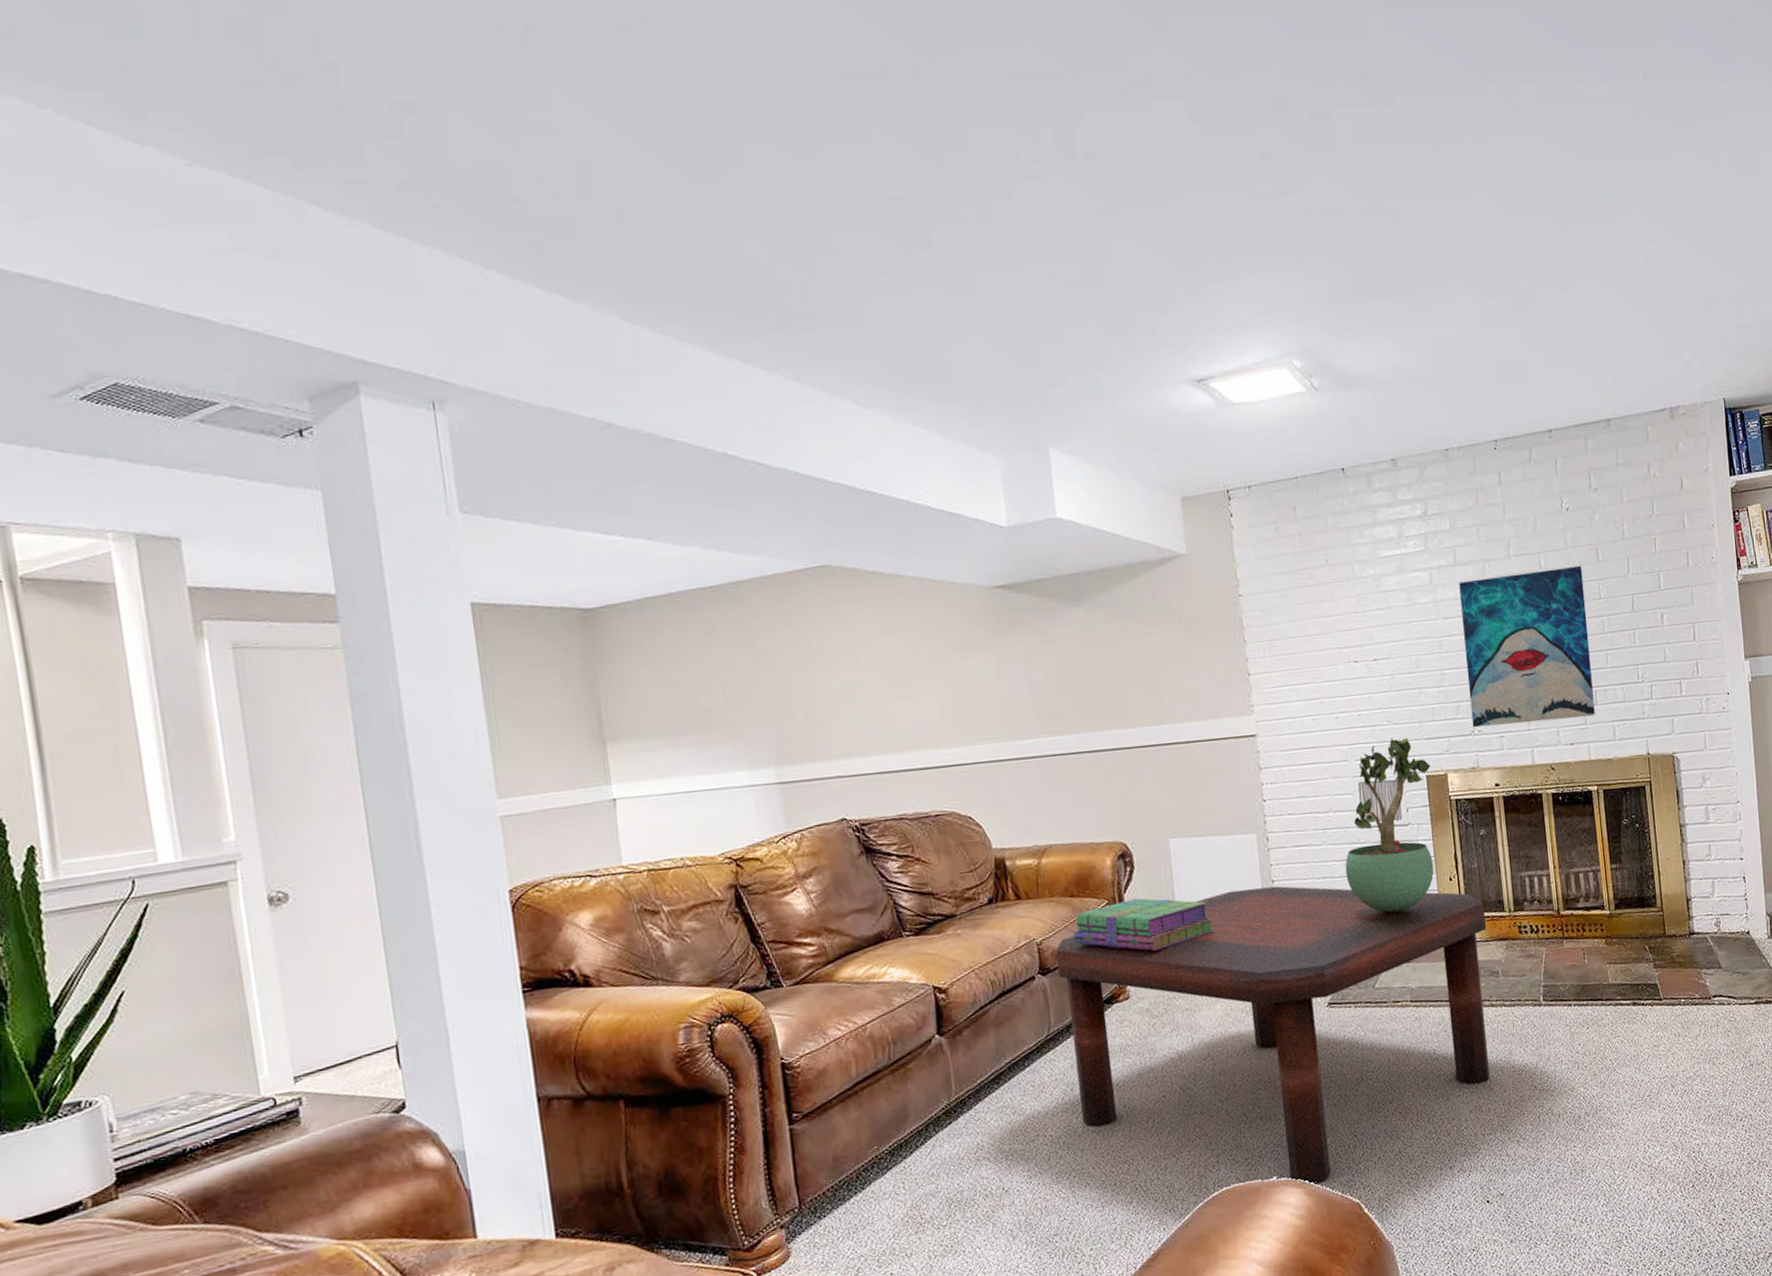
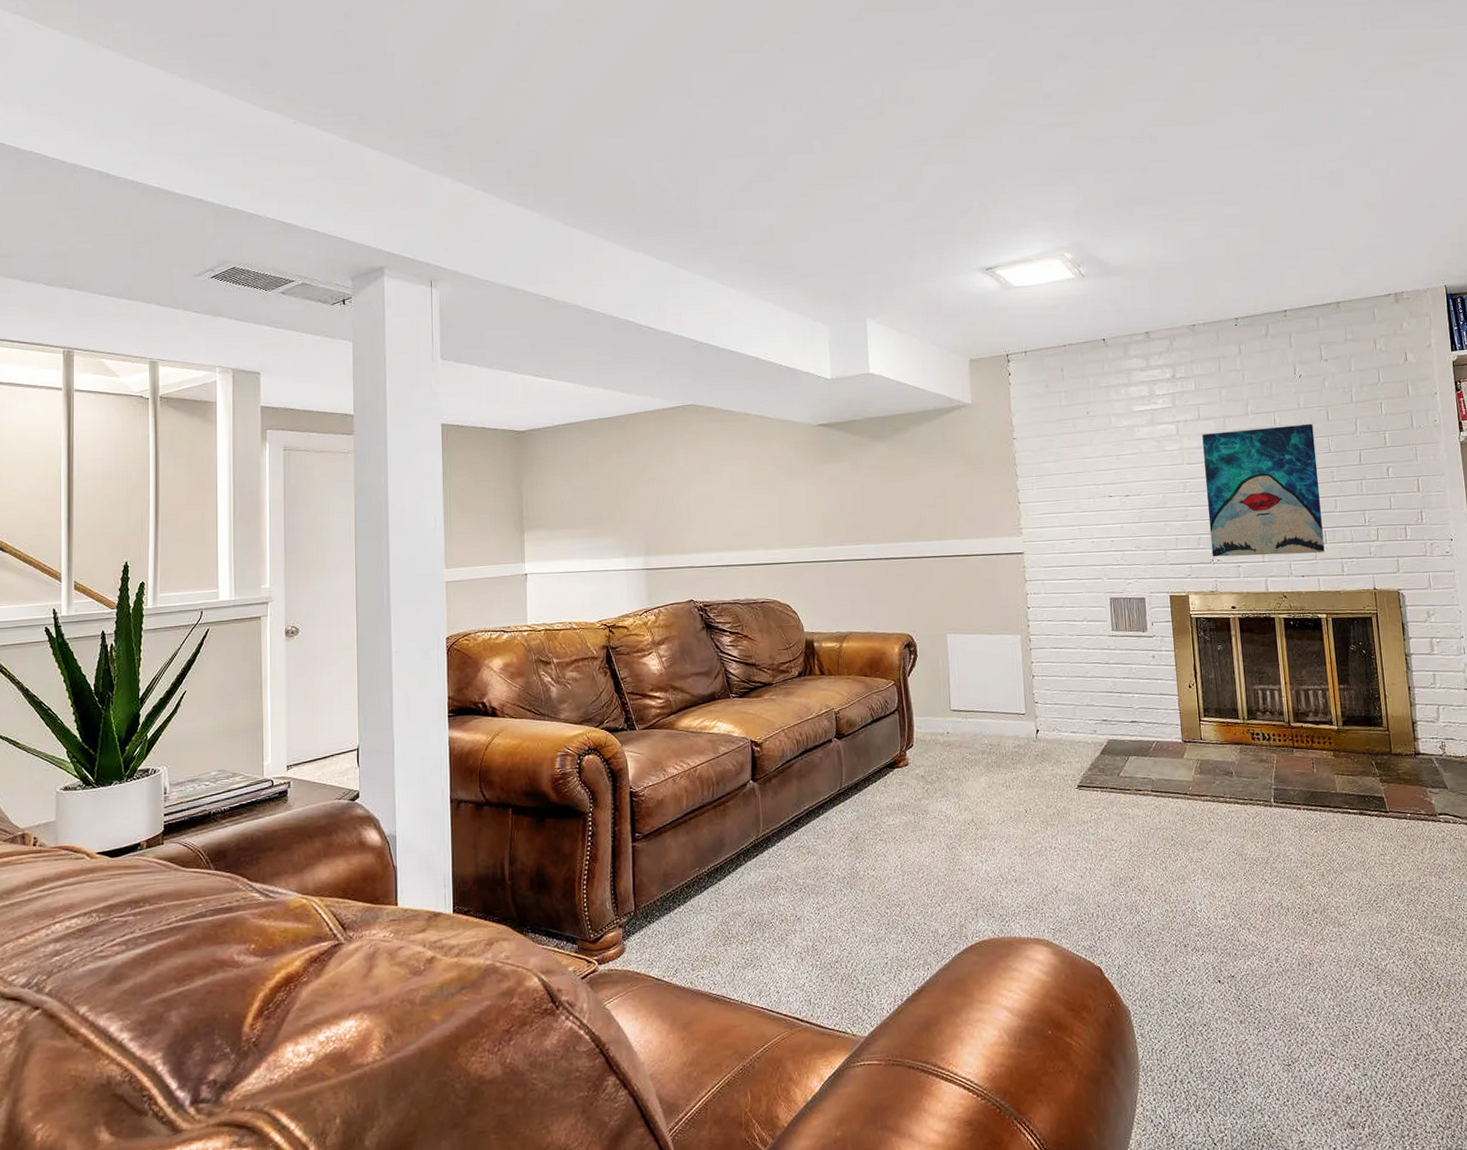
coffee table: present [1056,886,1490,1184] -> none [850,680,1223,945]
stack of books: present [1073,898,1215,952] -> none [865,681,982,728]
potted plant: present [1345,737,1434,913] -> none [1096,562,1175,712]

